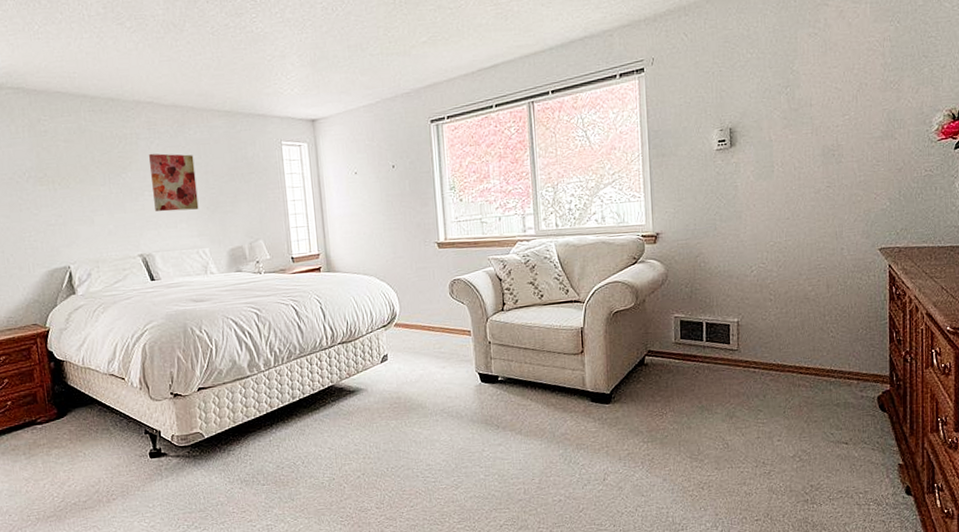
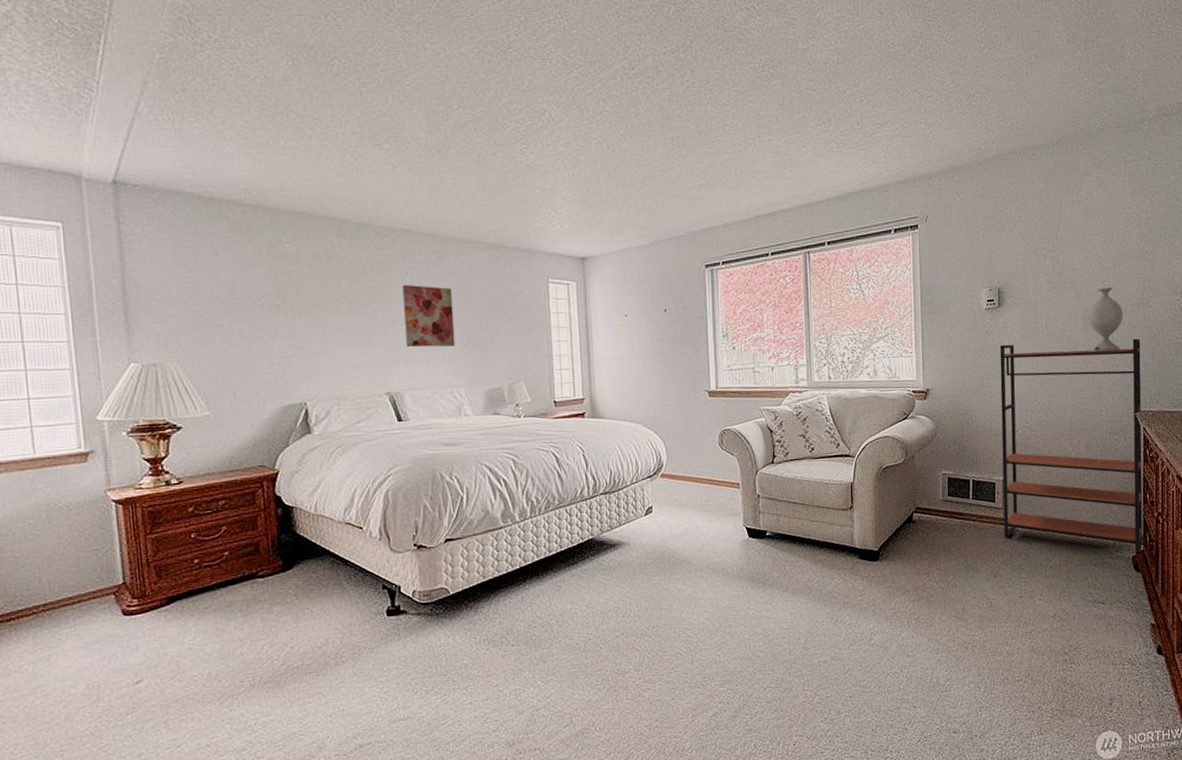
bookshelf: none [732,172,889,395] -> present [999,338,1143,555]
decorative vase: none [827,120,866,188] -> present [1088,287,1123,351]

